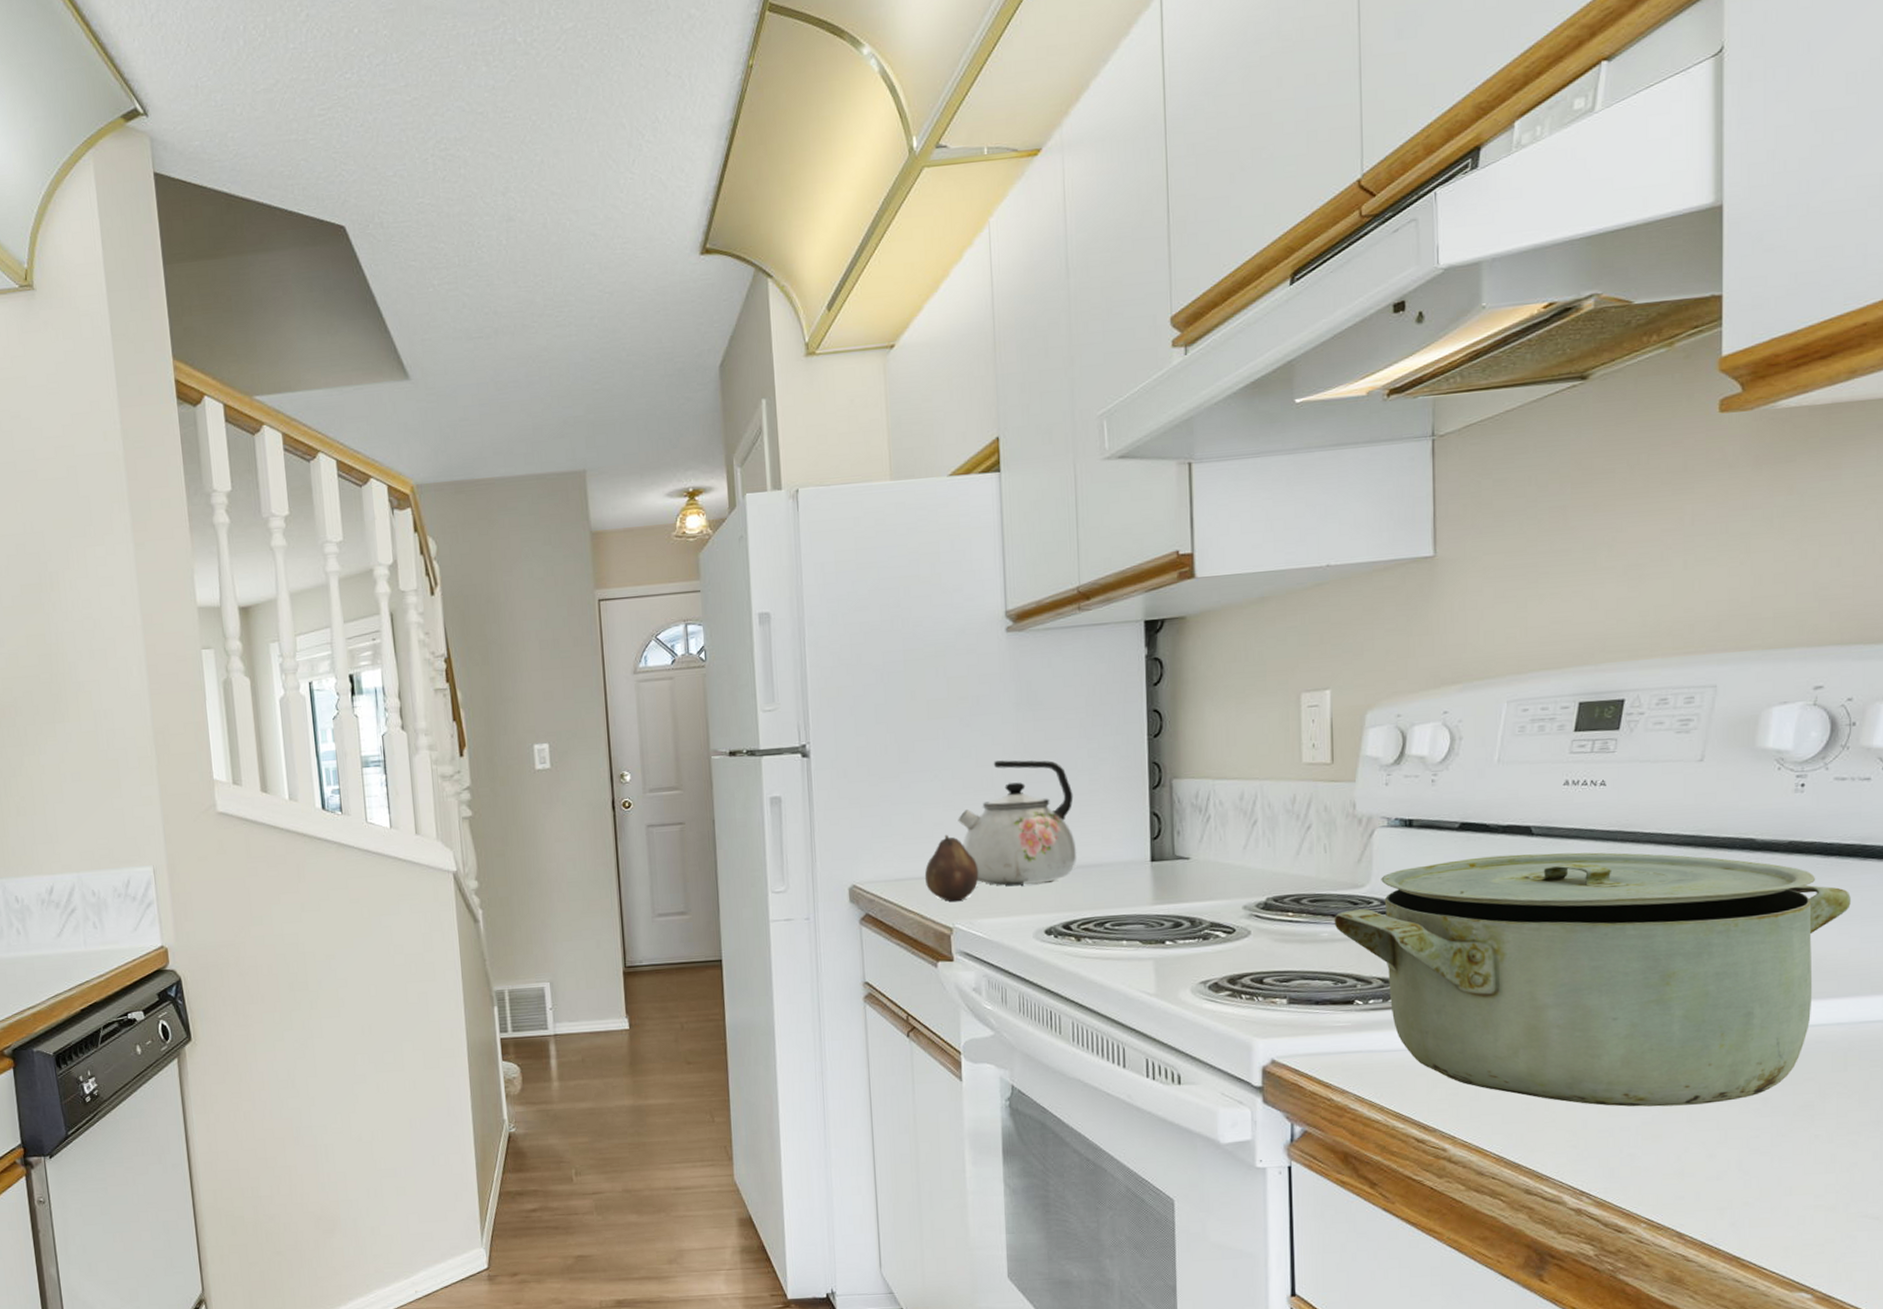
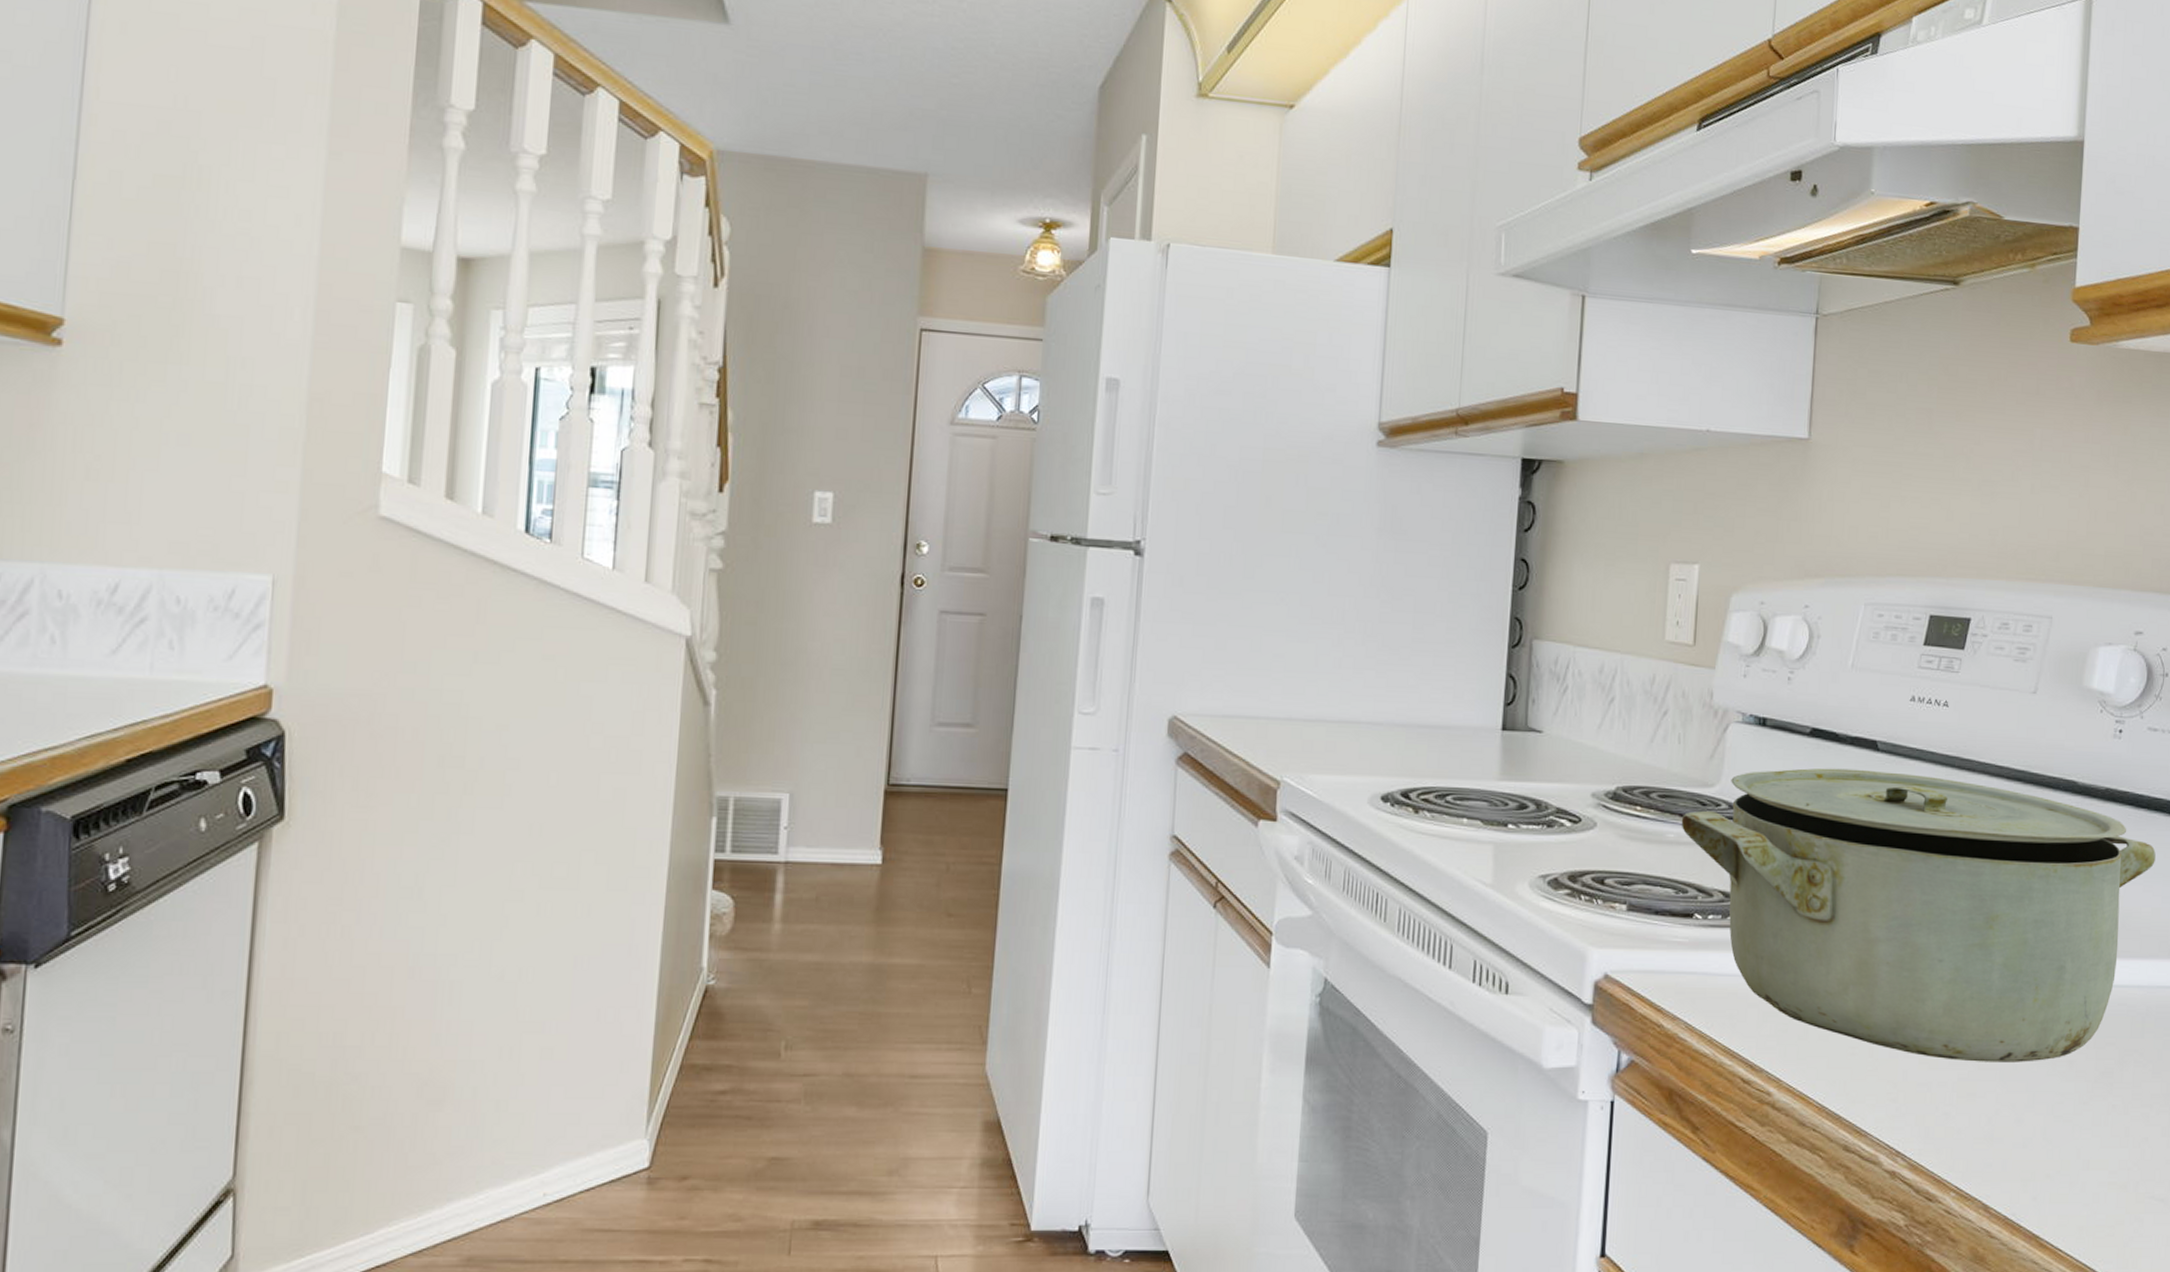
fruit: present [924,834,979,901] -> none [1255,669,1317,750]
kettle: present [958,760,1077,885] -> none [1300,591,1428,740]

